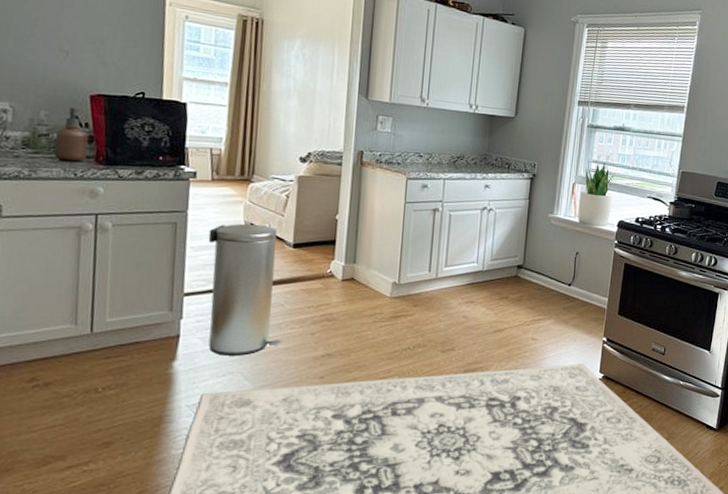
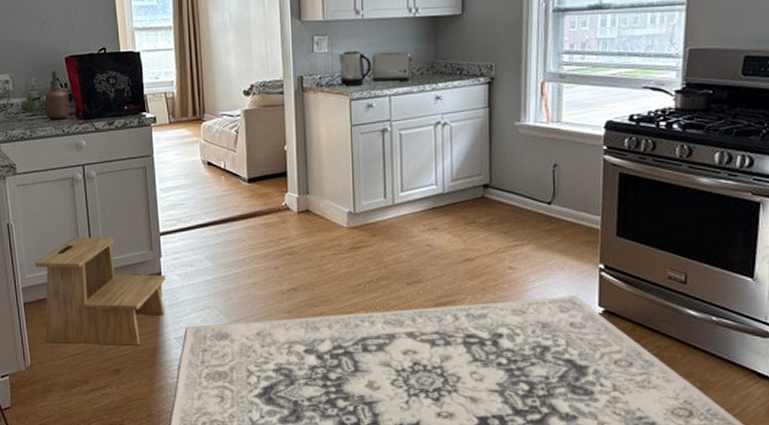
step stool: none [11,293,185,415] -> present [35,237,166,346]
pedal bin: present [208,223,282,356] -> none [173,162,249,291]
kettle: none [400,133,431,167] -> present [338,50,372,86]
toaster: none [429,139,469,168] -> present [371,51,413,82]
planter: present [578,162,615,228] -> none [551,52,595,132]

